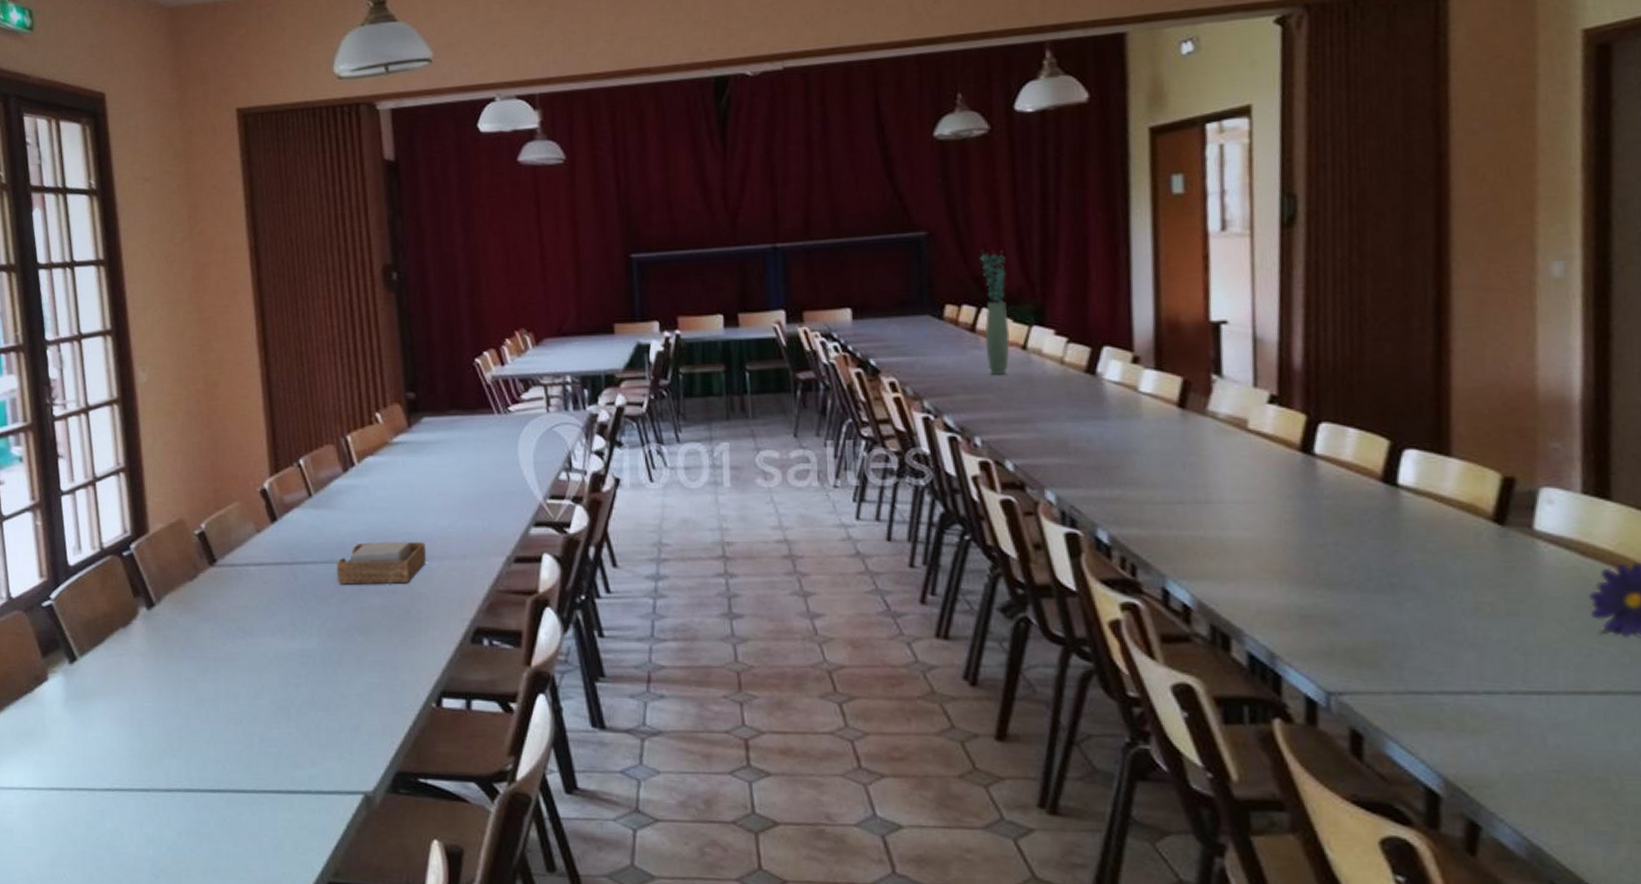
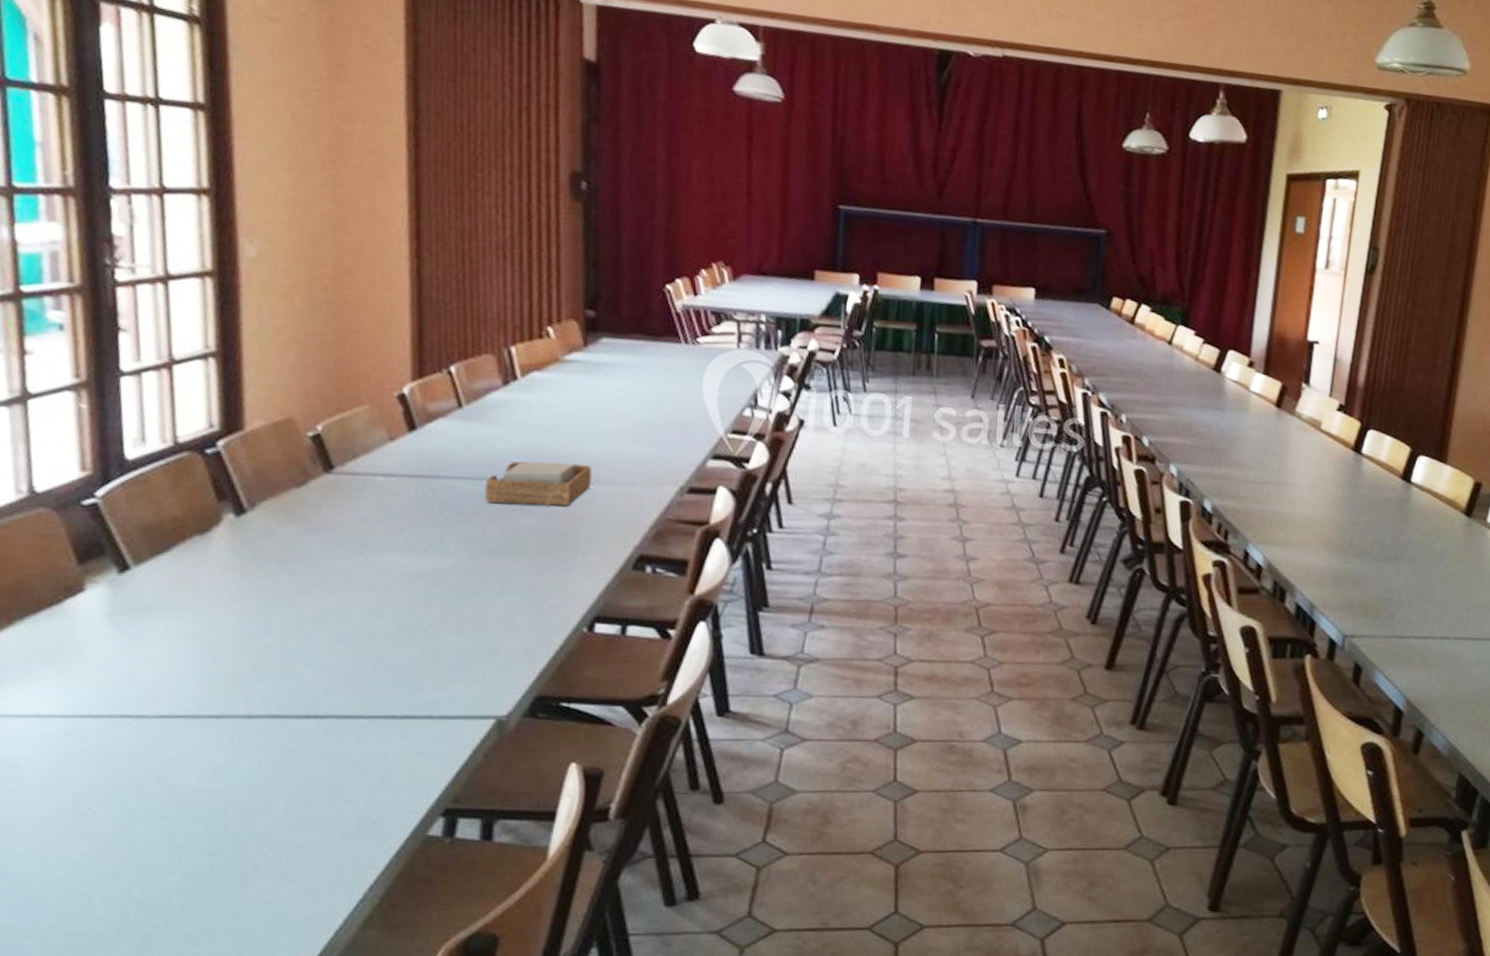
vase: present [979,249,1010,376] -> none [1140,253,1166,365]

